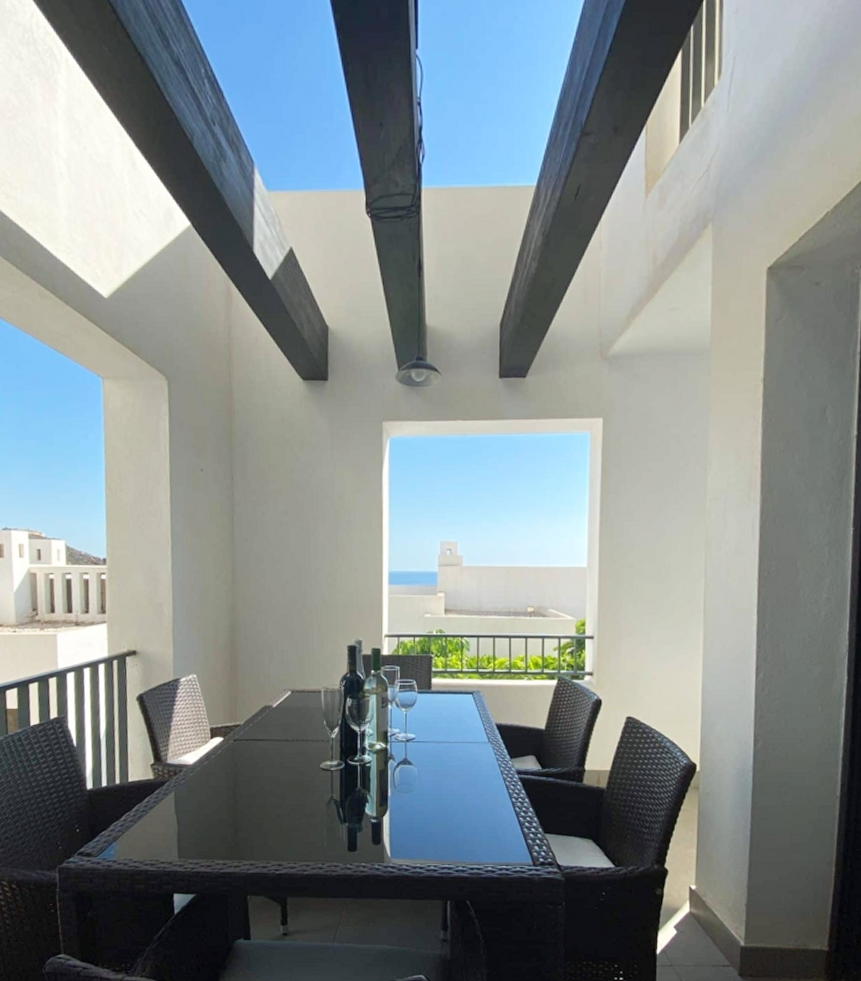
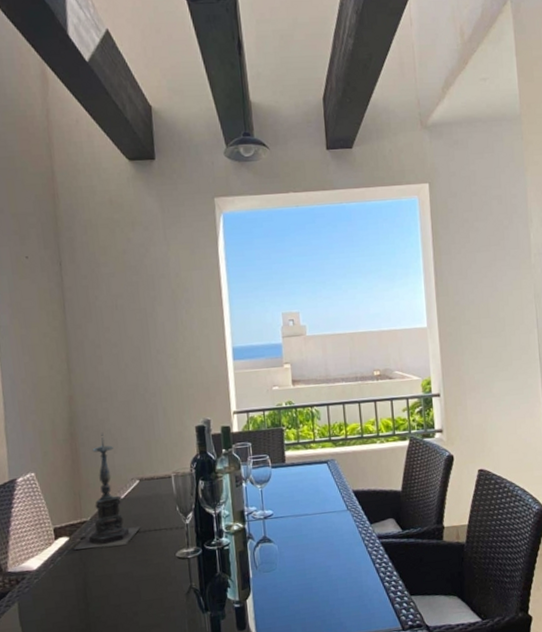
candle holder: none [227,643,290,752] -> present [73,432,141,550]

